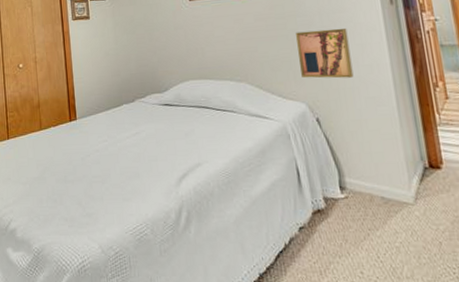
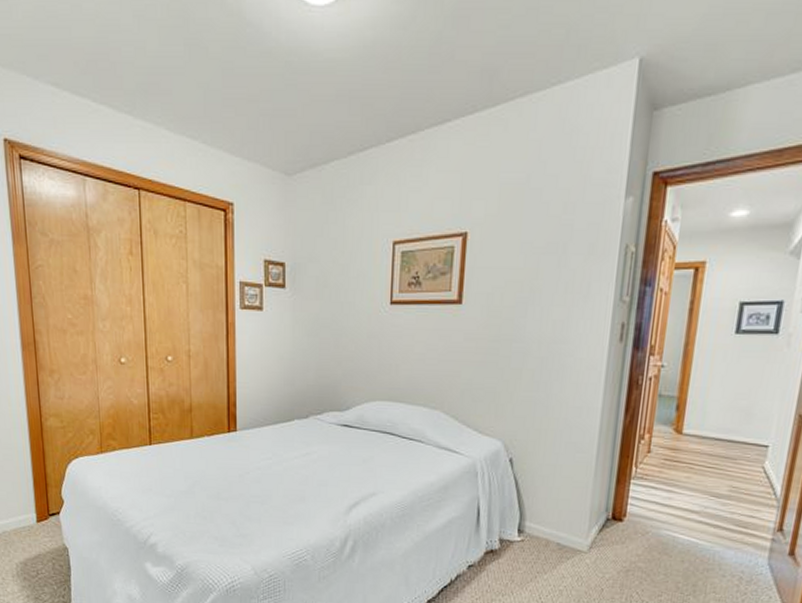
wall art: present [296,27,354,79] -> none [504,360,565,419]

